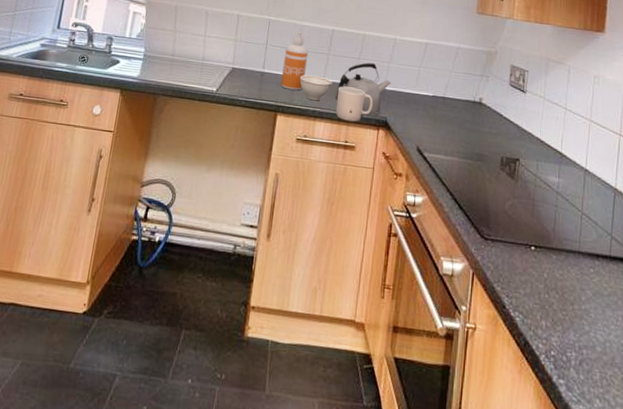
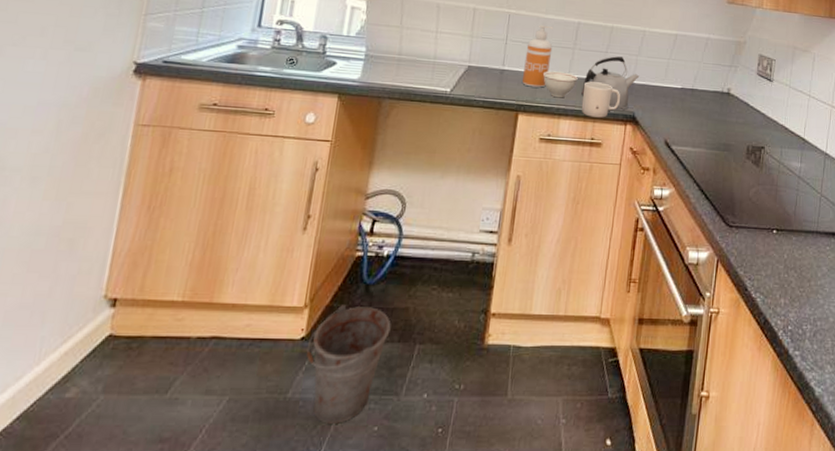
bucket: none [87,284,161,399] -> present [306,305,391,424]

